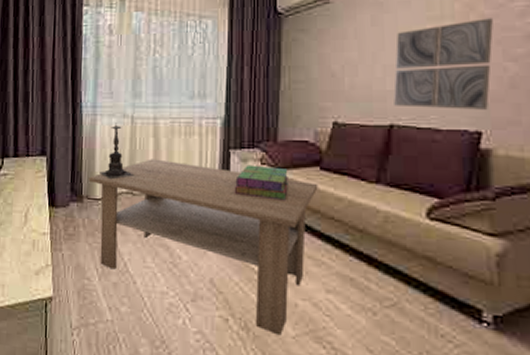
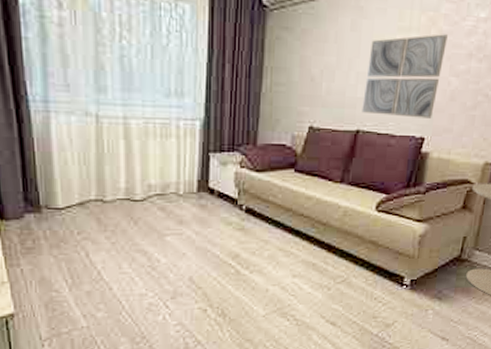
coffee table: present [88,159,318,336] -> none [46,163,292,317]
candle holder: present [98,123,135,180] -> none [58,122,104,187]
stack of books: present [234,164,288,201] -> none [213,168,266,202]

